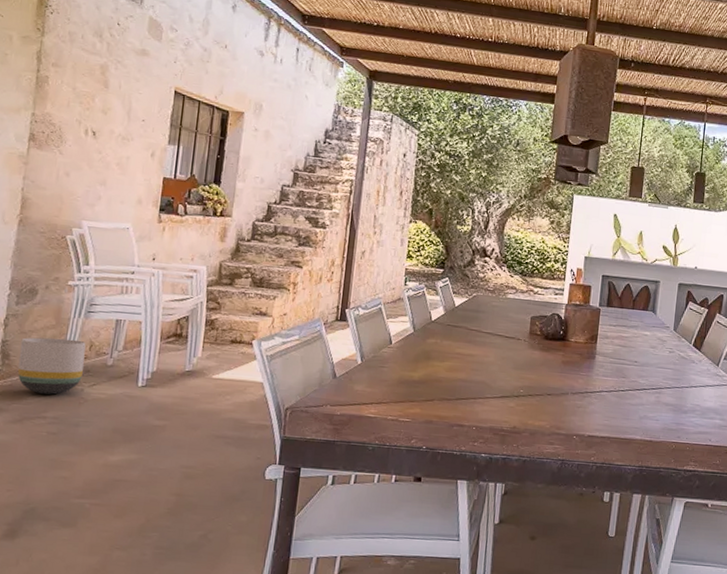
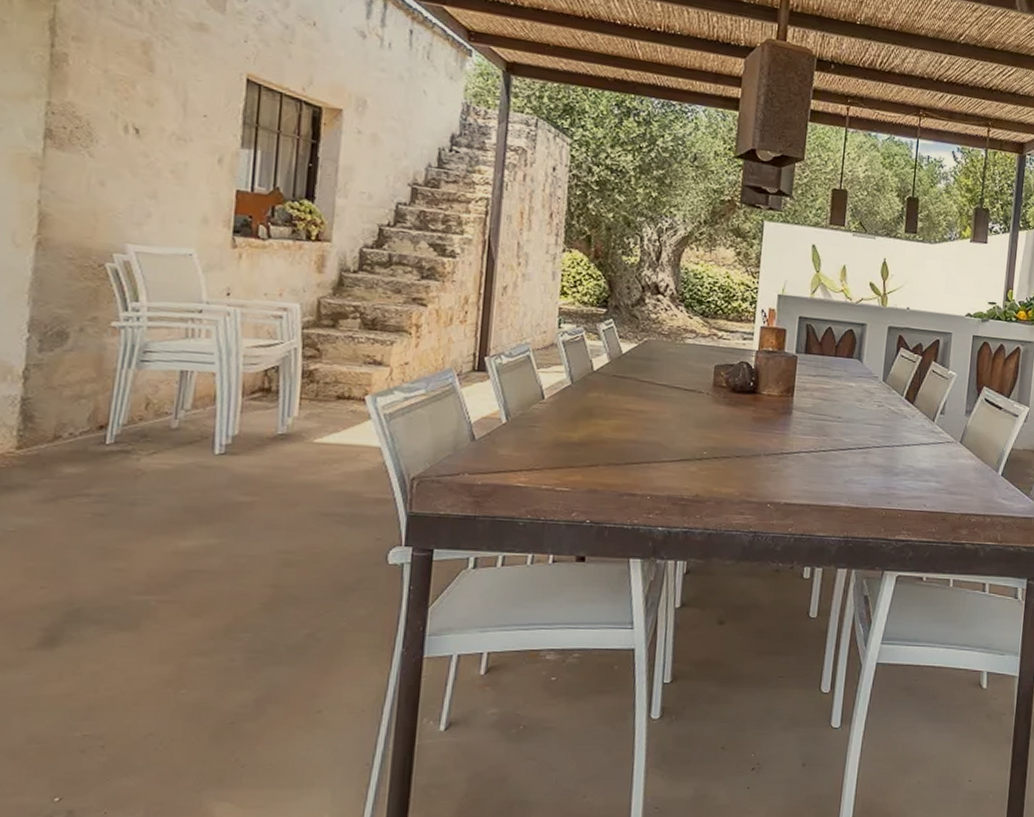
planter: present [17,337,86,395] -> none [46,393,140,466]

